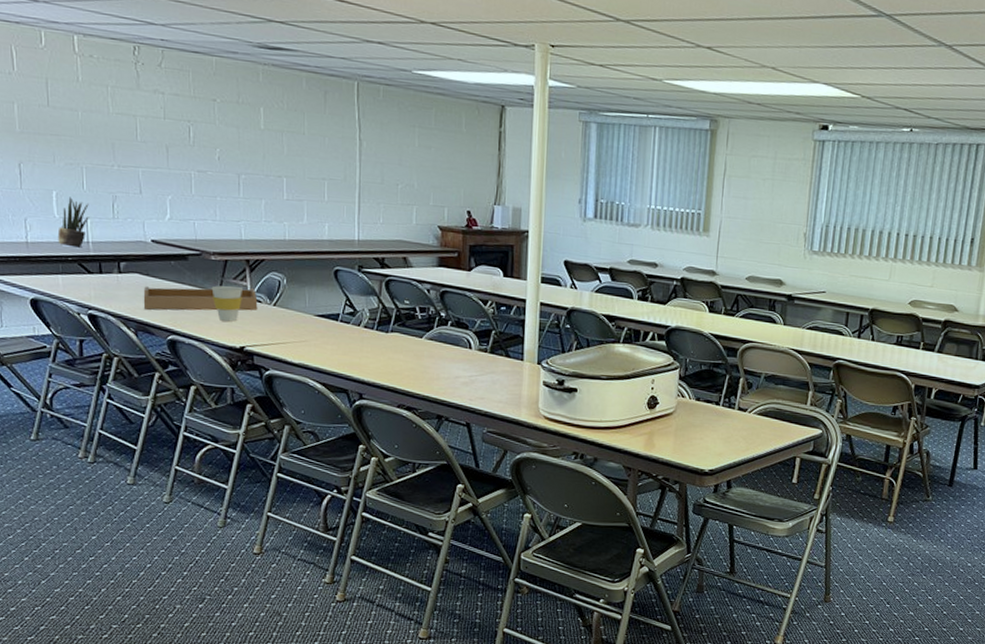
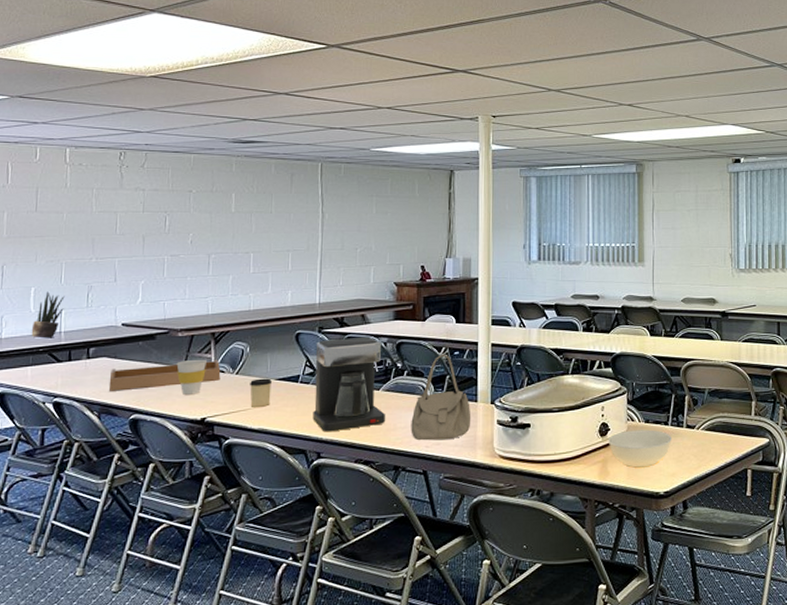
cup: none [288,312,311,343] -> present [250,378,272,408]
coffee maker: none [354,279,428,375] -> present [312,336,385,432]
handbag: none [454,307,517,396] -> present [411,354,471,441]
bowl: none [656,406,723,444] -> present [608,429,673,468]

